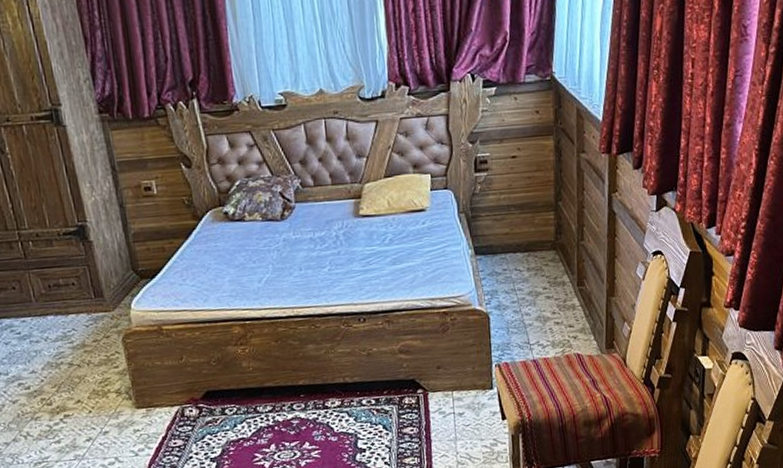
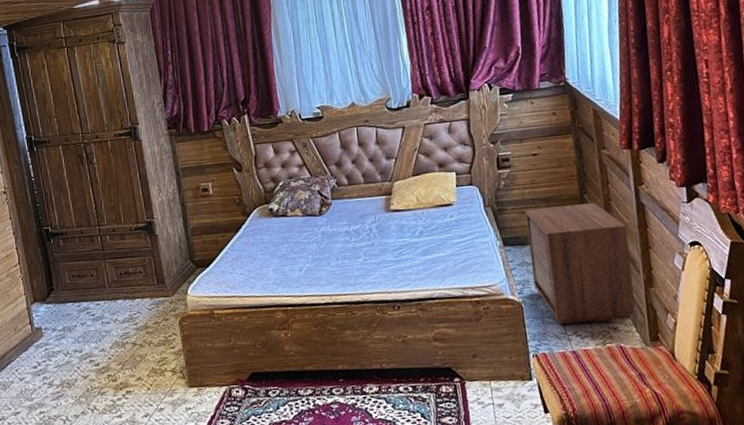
nightstand: none [499,210,597,334] -> present [525,203,636,325]

